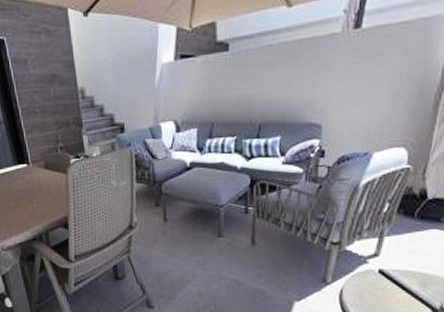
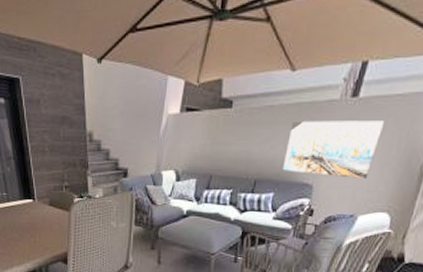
wall art: none [287,50,392,114] -> present [282,120,385,178]

